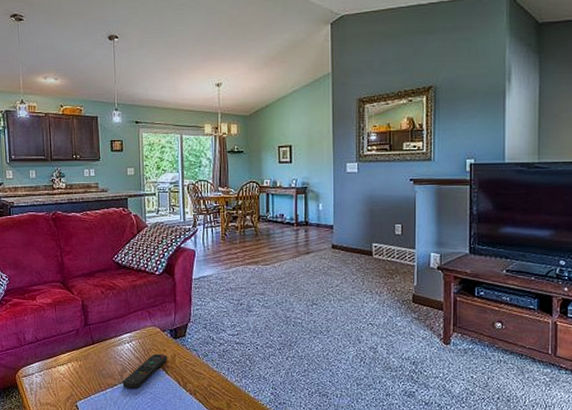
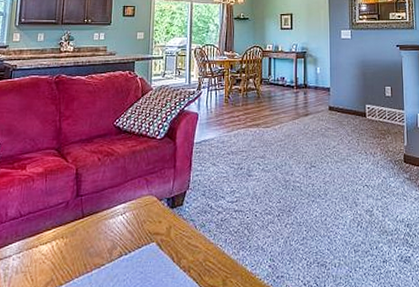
remote control: present [122,353,167,388] -> none [111,225,162,268]

